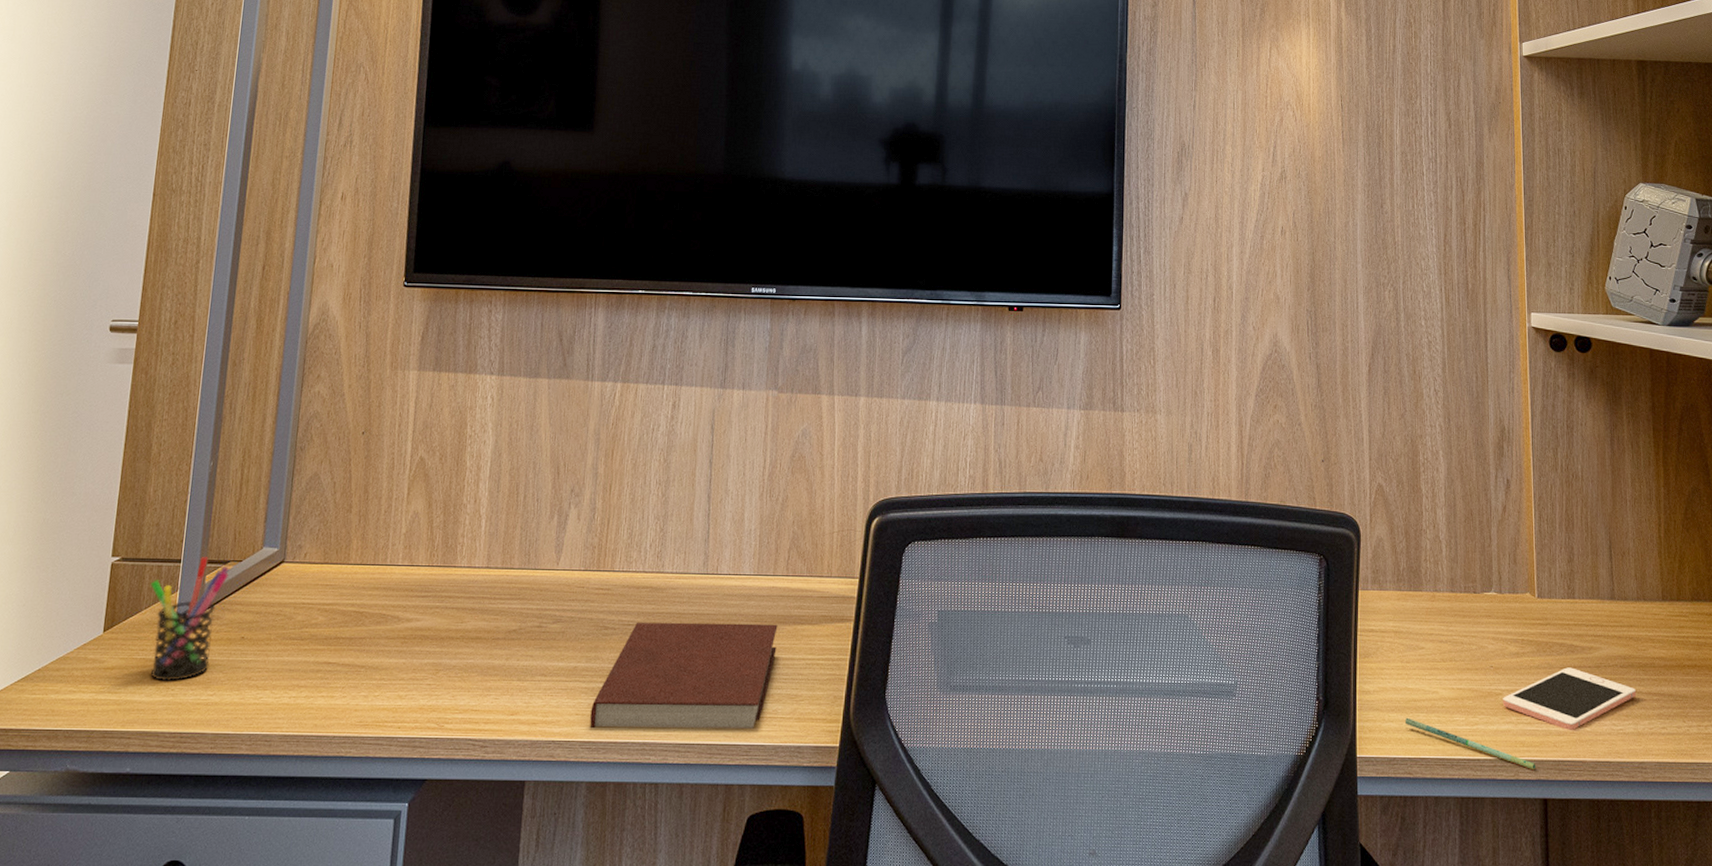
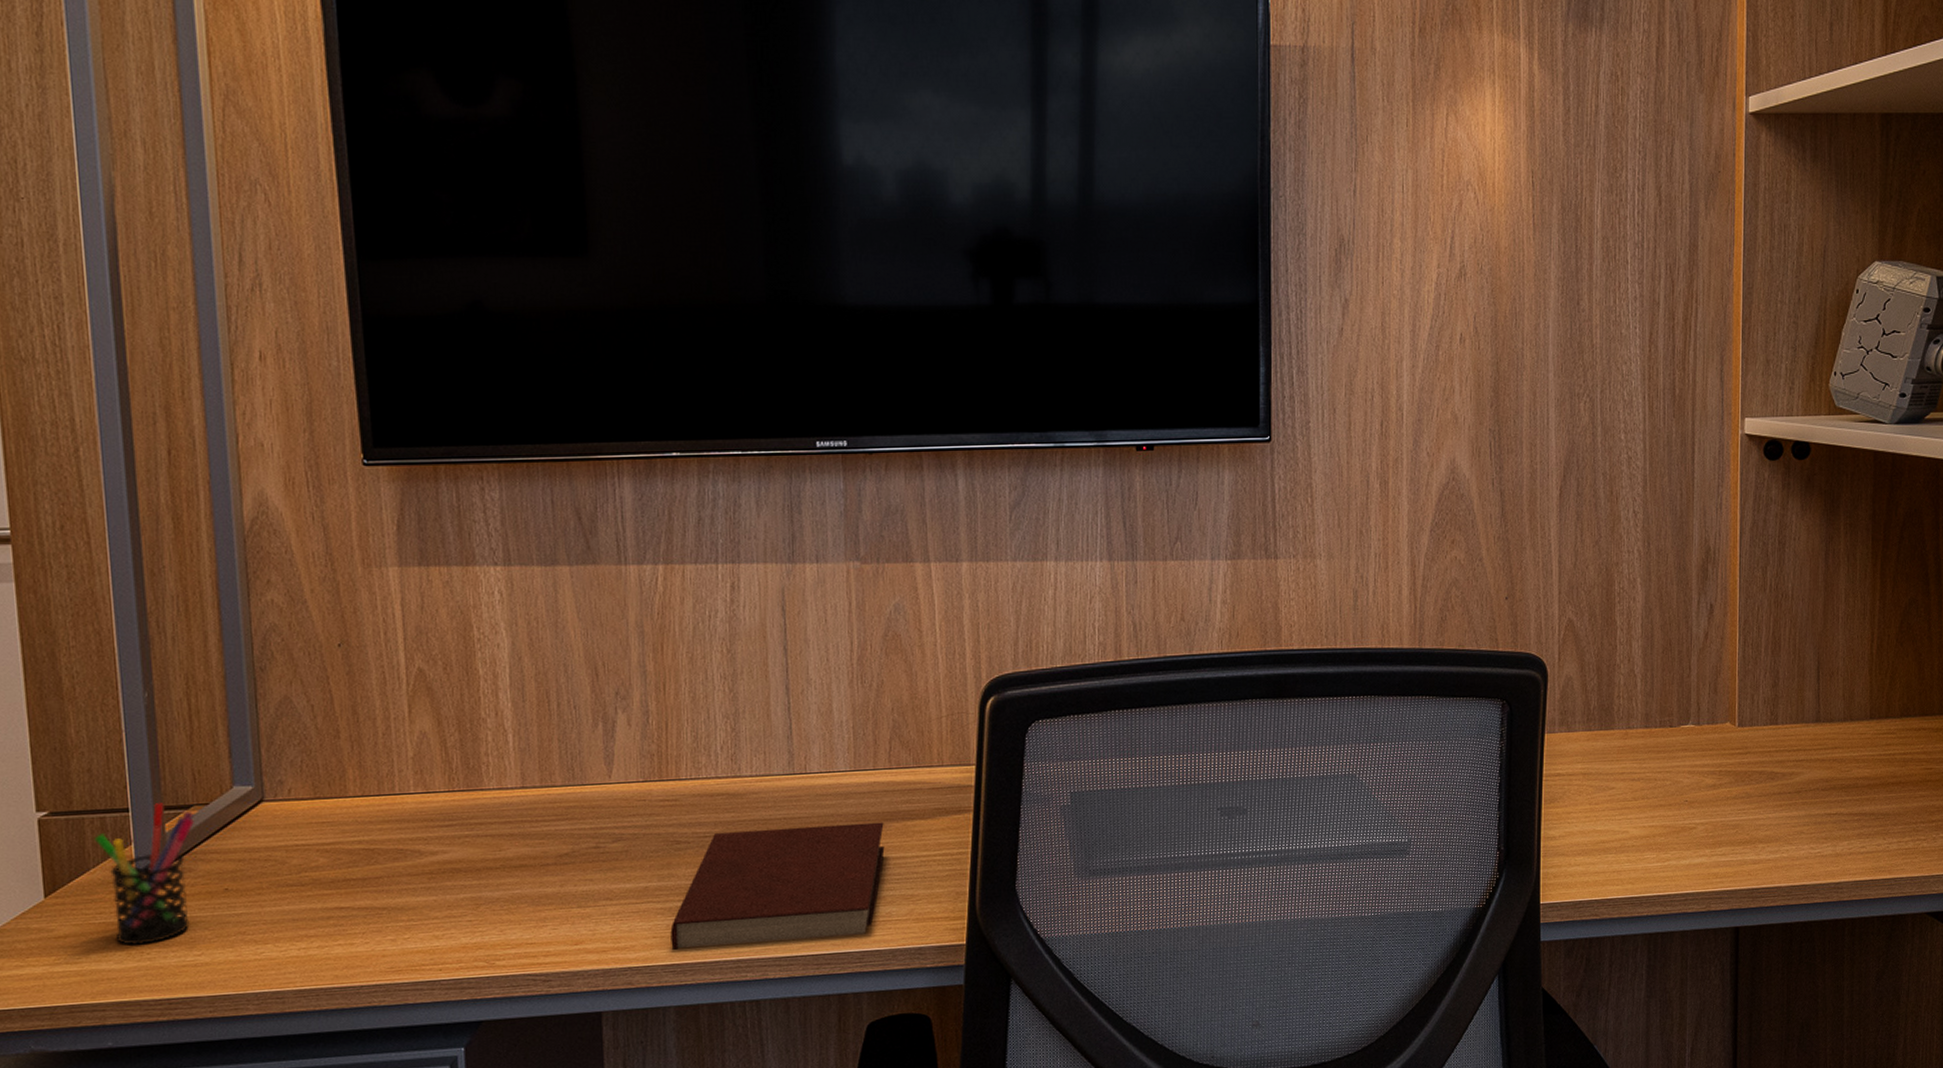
pen: present [1404,717,1536,771] -> none [1592,859,1729,901]
cell phone: present [1503,667,1636,730] -> none [1697,795,1836,858]

